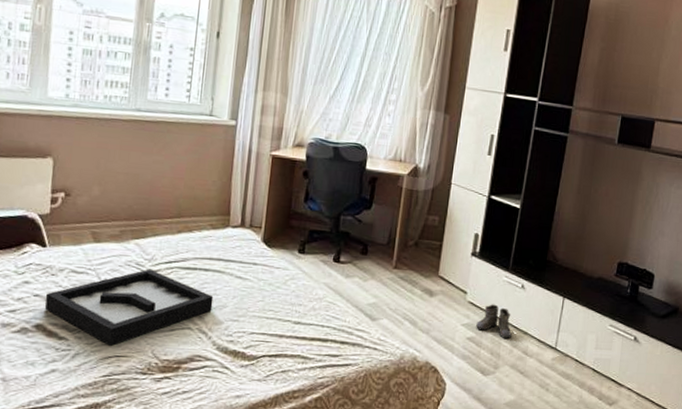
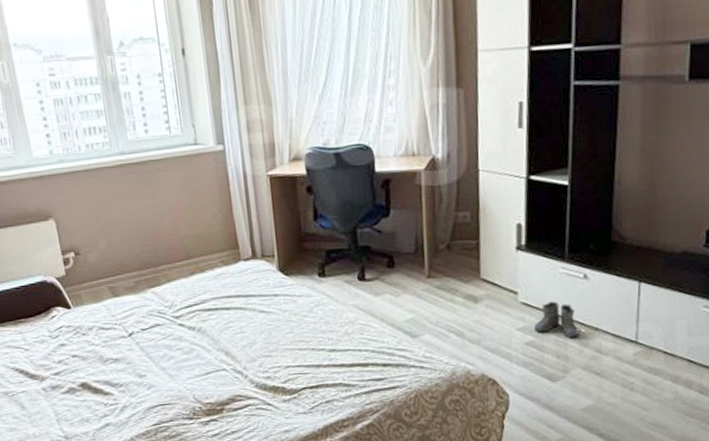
decorative tray: present [44,269,214,346] -> none [82,315,243,396]

